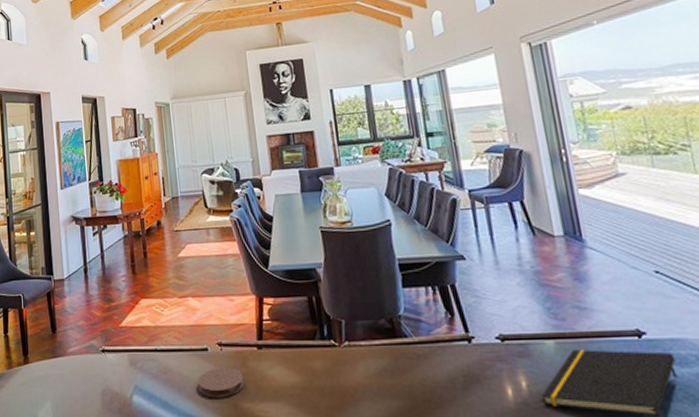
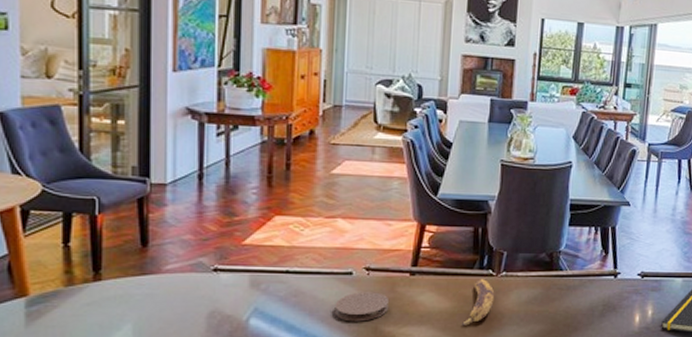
banana: none [315,350,343,402] -> present [462,279,495,326]

